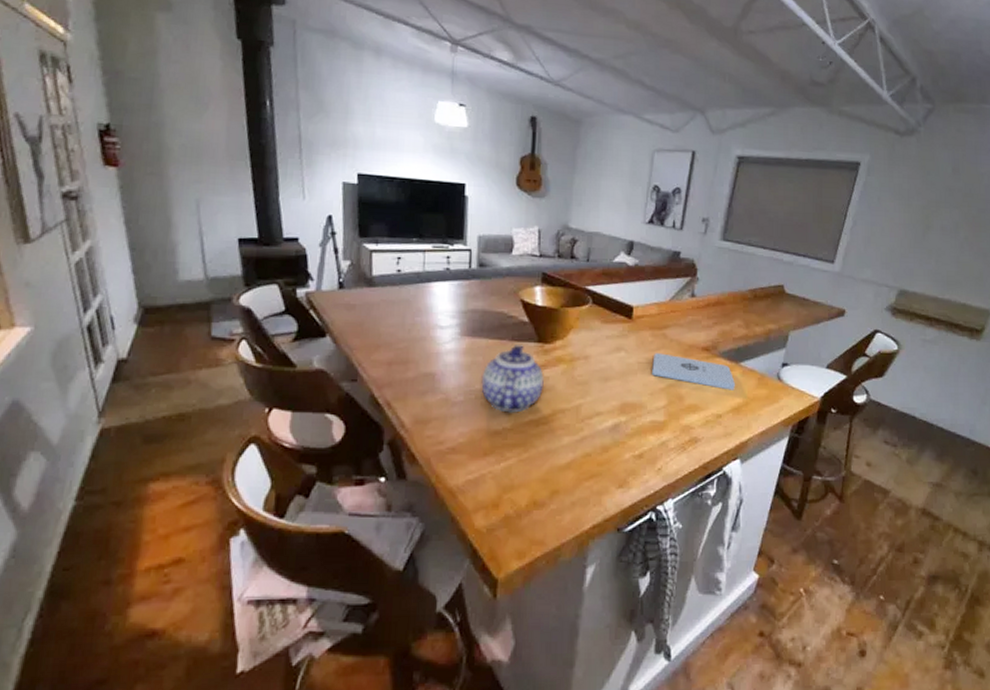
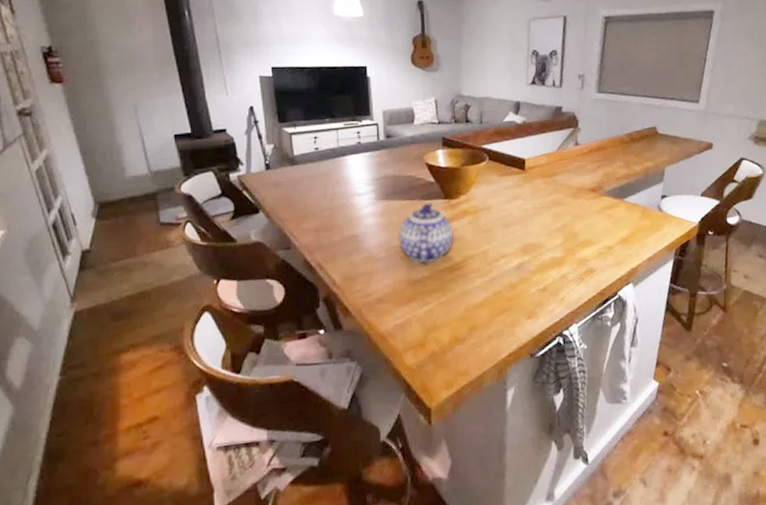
notepad: present [652,353,735,390] -> none [547,197,622,224]

